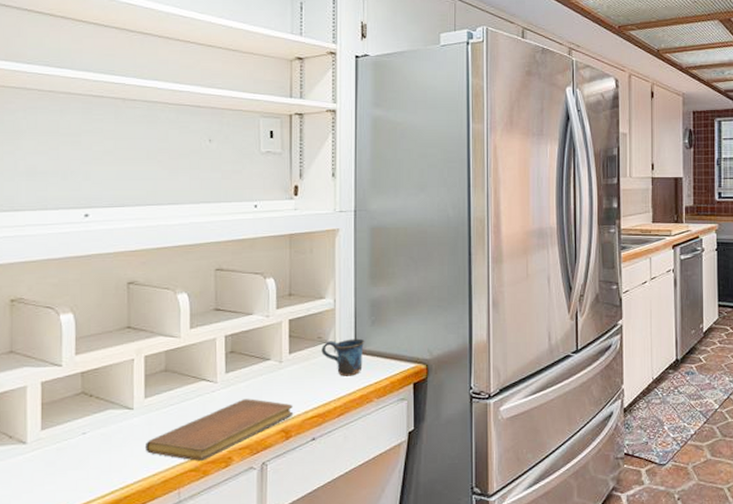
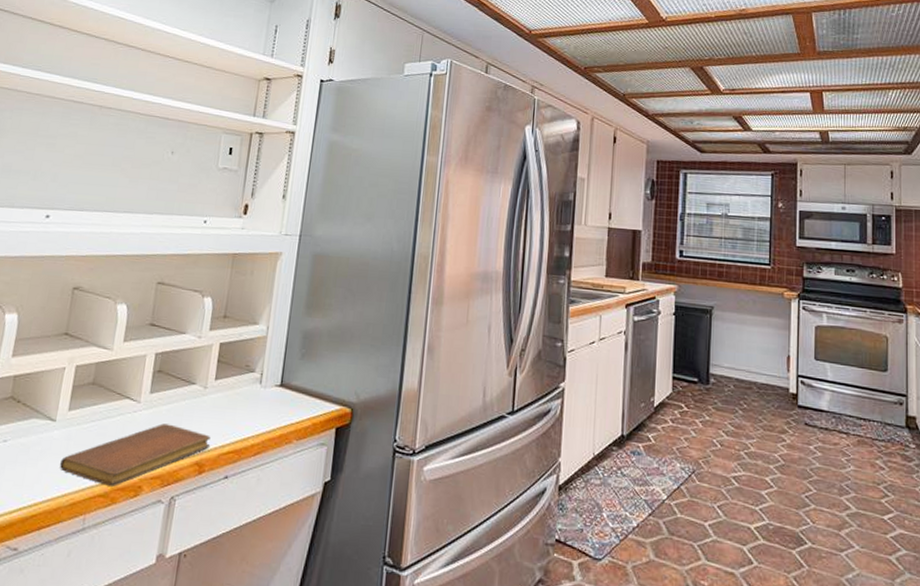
mug: present [321,338,365,376] -> none [247,370,293,412]

